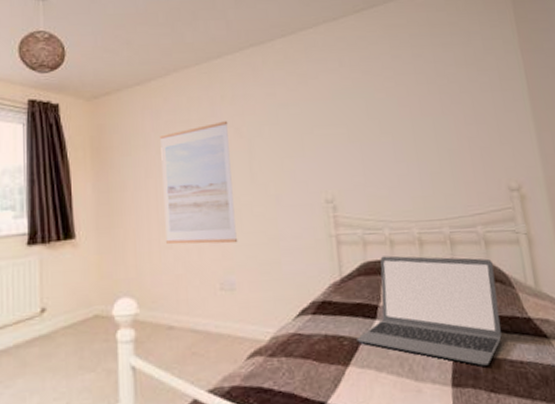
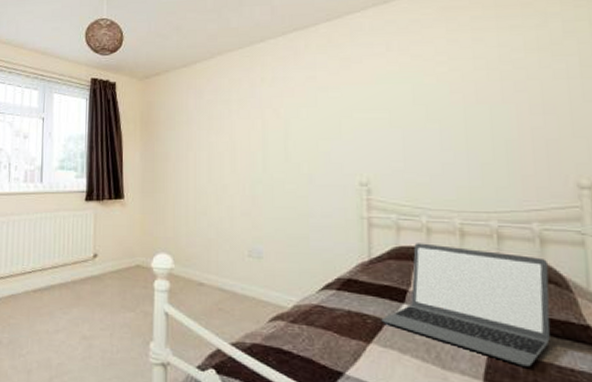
wall art: present [159,121,238,245] -> none [200,102,268,216]

